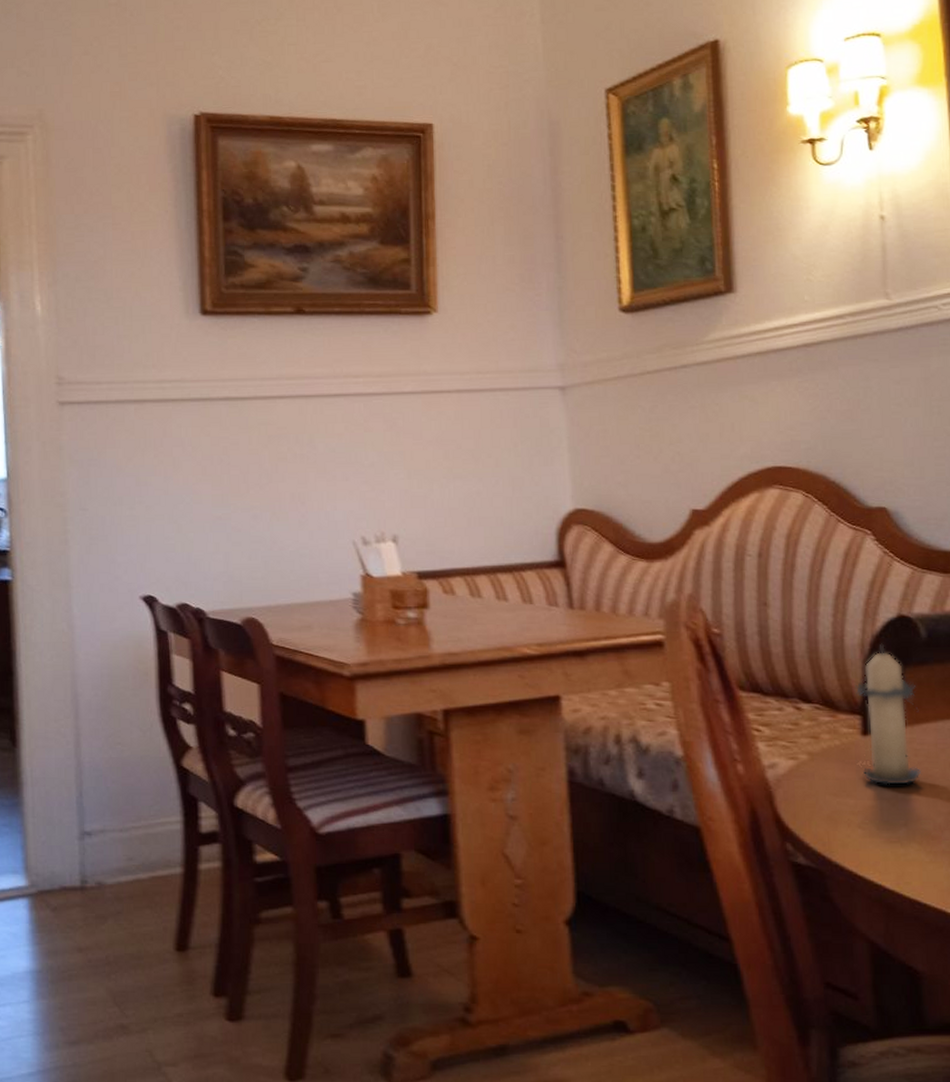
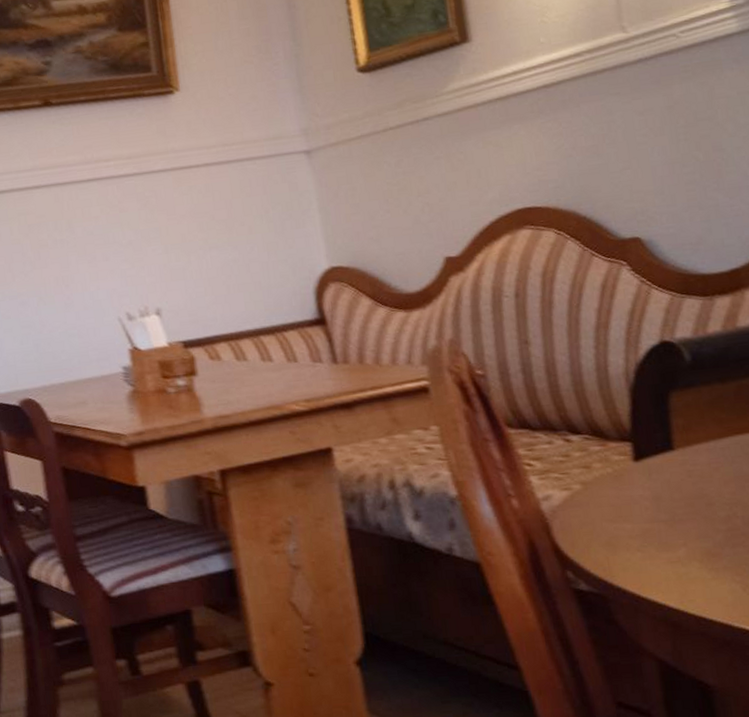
candle: present [855,643,922,786] -> none [622,370,697,508]

